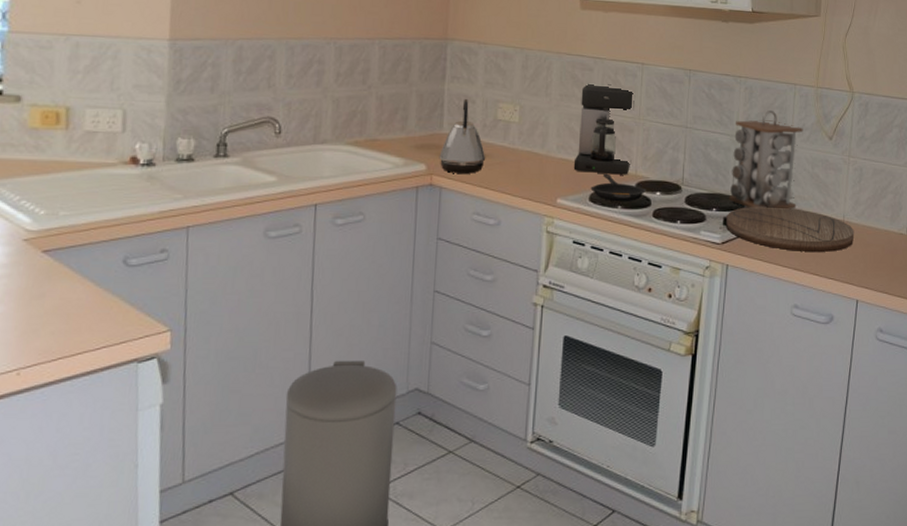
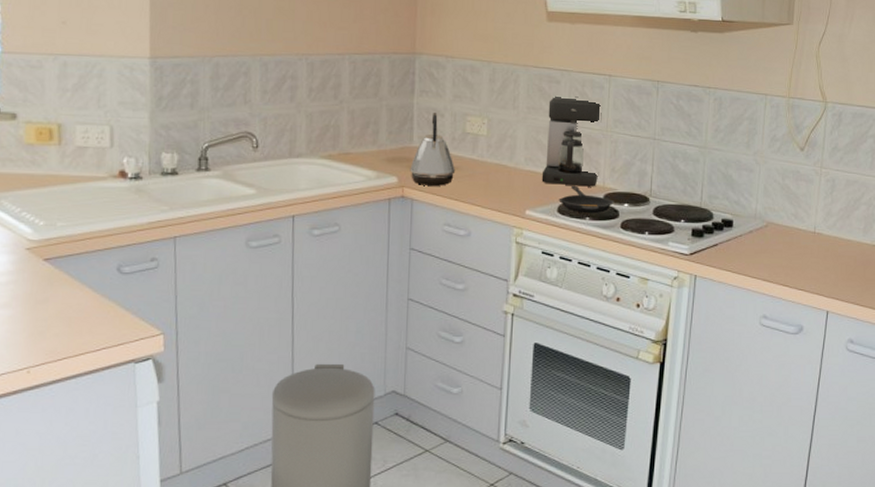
cutting board: present [725,206,855,252] -> none [694,218,826,263]
spice rack: present [729,110,803,210] -> none [698,121,774,221]

